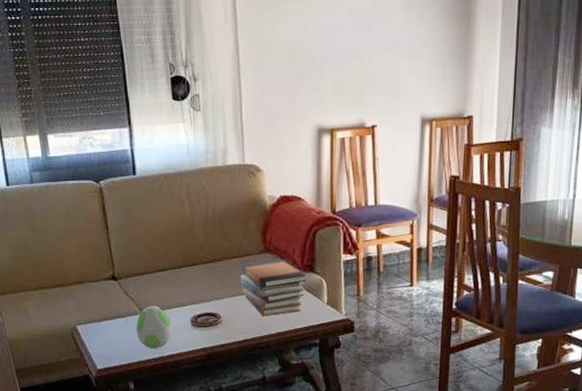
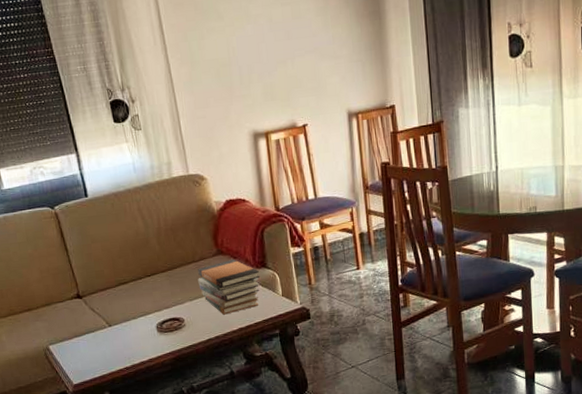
decorative egg: present [136,305,171,350] -> none [105,317,140,359]

